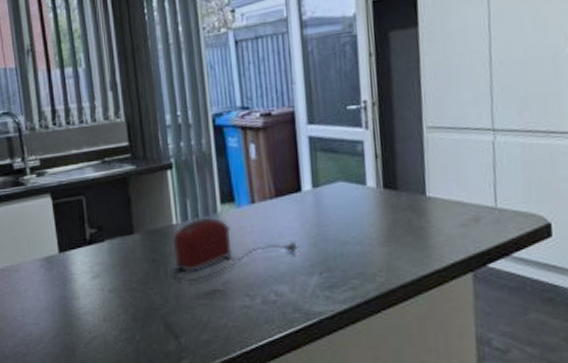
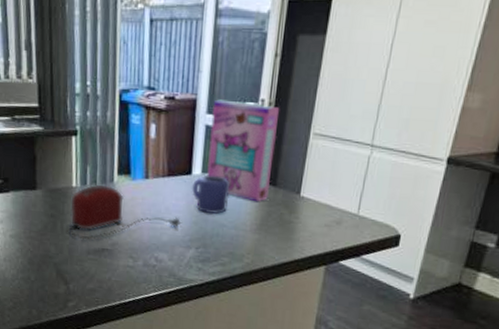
mug: none [303,188,347,233] -> present [191,174,230,214]
cereal box: none [312,105,391,211] -> present [207,99,280,202]

